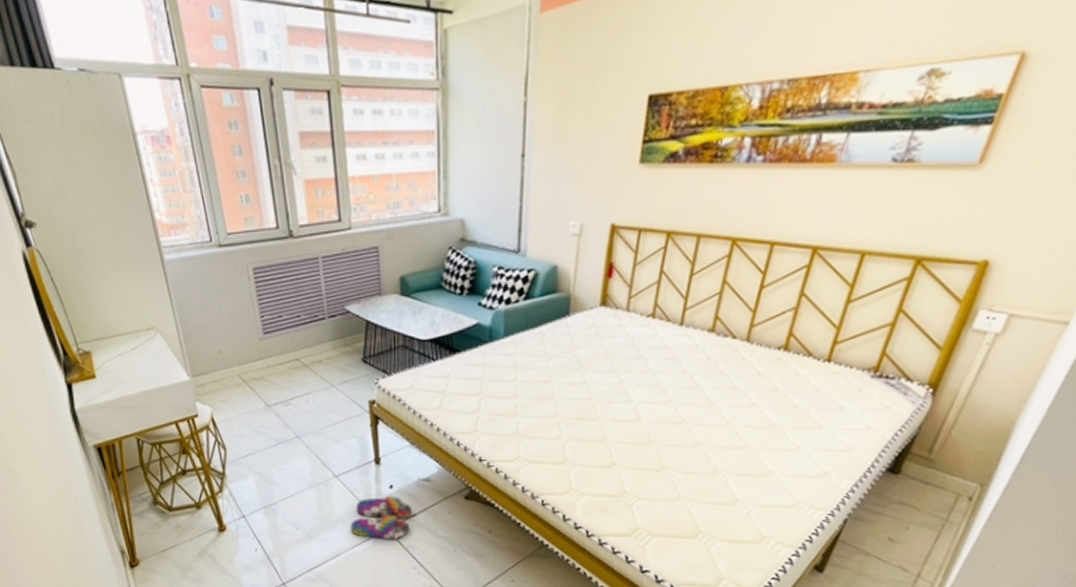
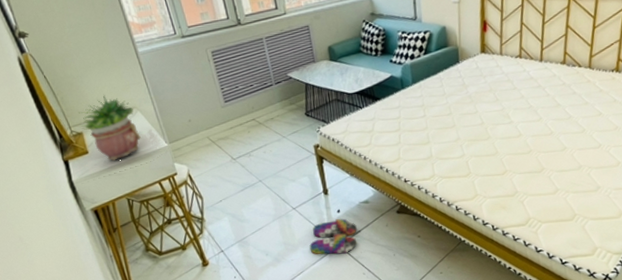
potted plant: none [87,308,159,390] -> present [79,95,141,161]

